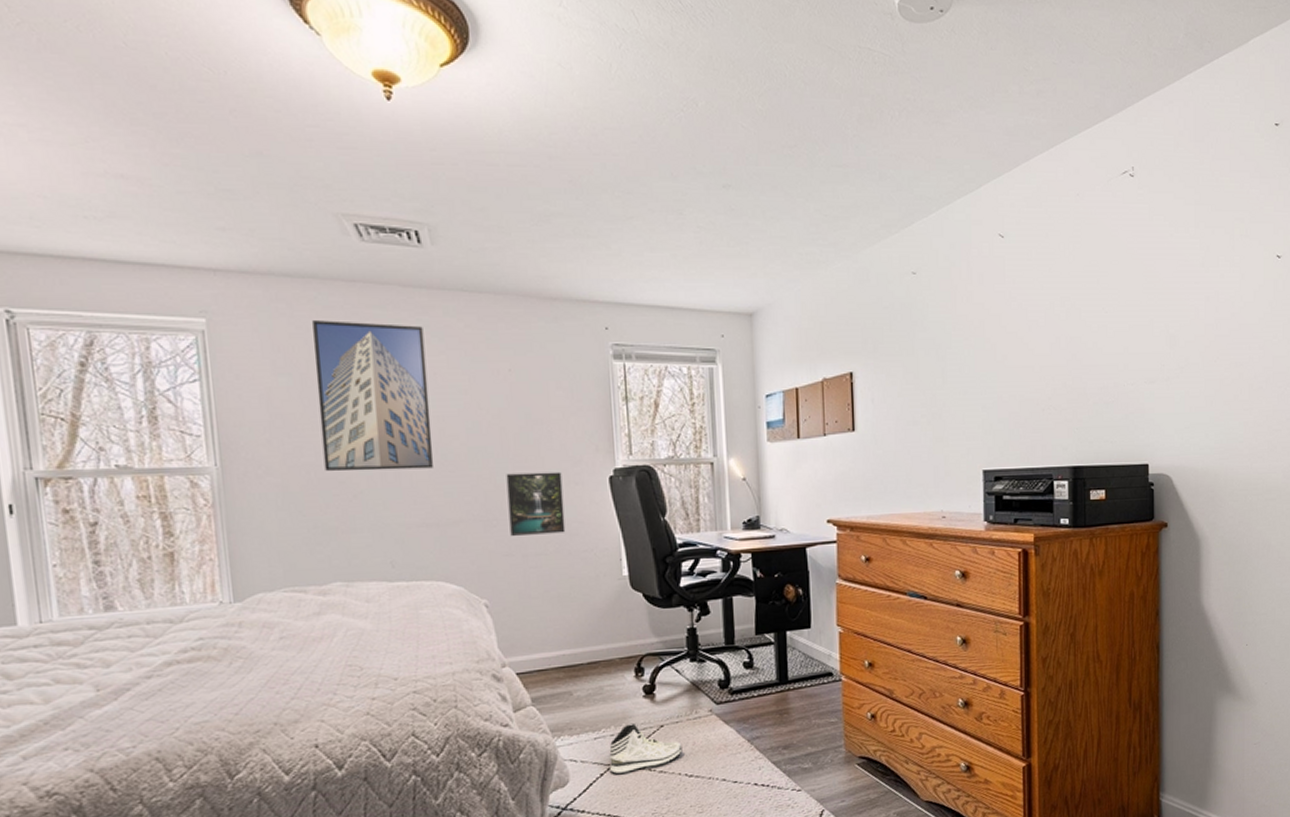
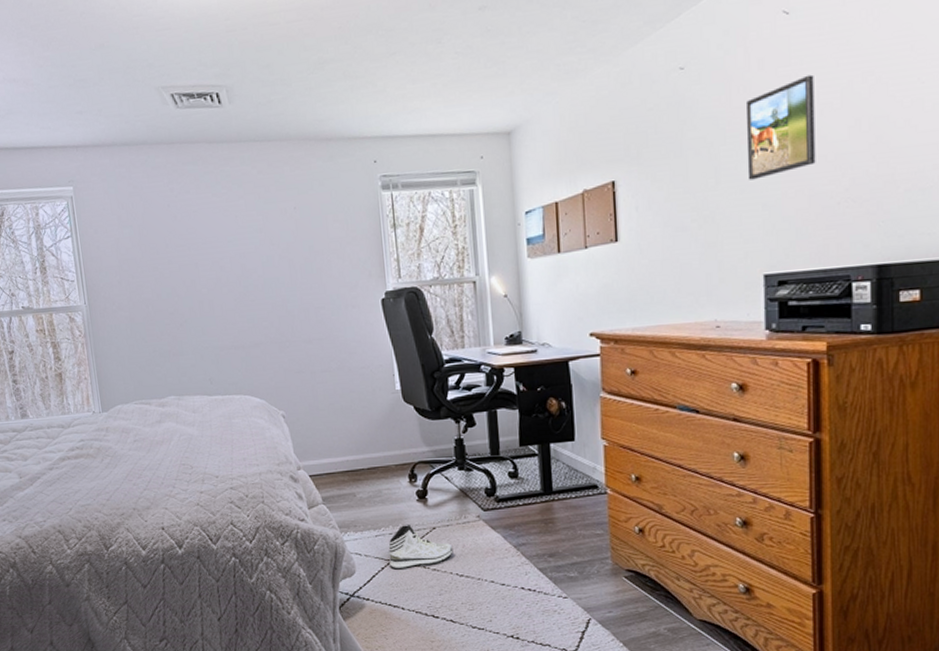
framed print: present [312,320,434,471] -> none [145,176,238,304]
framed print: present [506,472,566,536] -> none [295,296,346,355]
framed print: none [968,294,1025,383] -> present [745,74,816,180]

